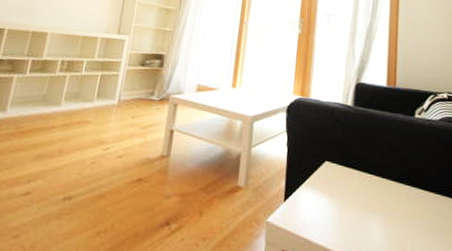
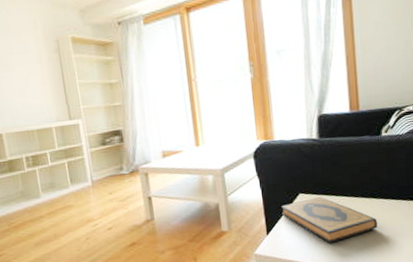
hardback book: none [304,169,402,227] -> present [281,197,377,243]

